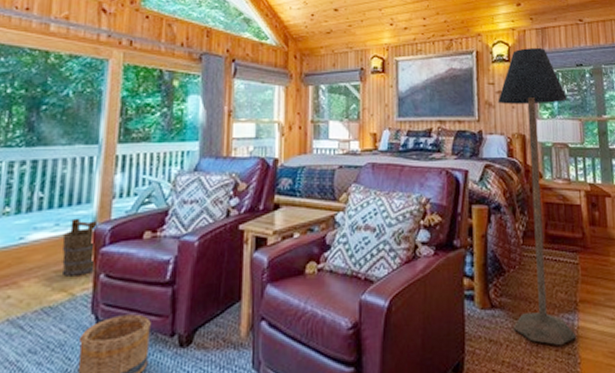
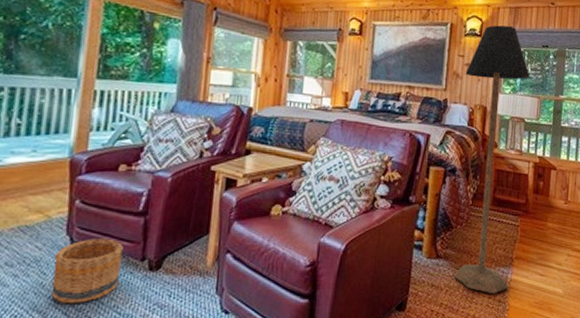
bucket: present [61,218,100,277] -> none [38,146,76,200]

